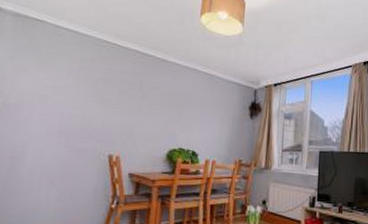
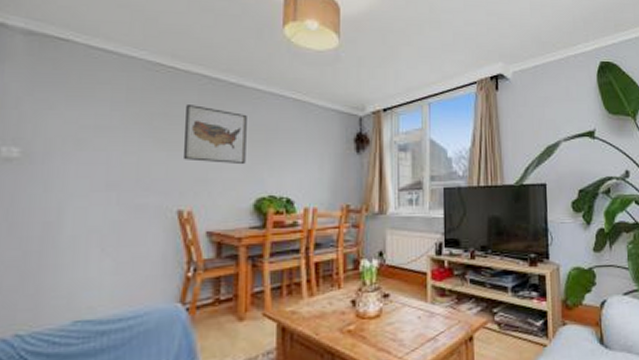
wall art: none [116,73,167,122] -> present [182,105,247,165]

